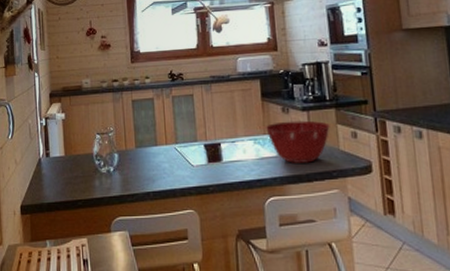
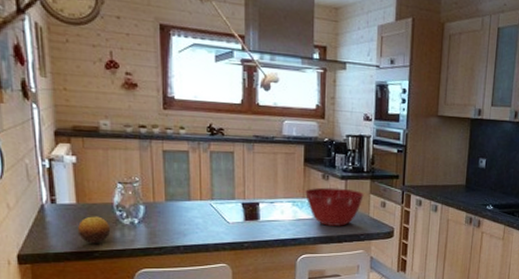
fruit: none [65,166,92,193] -> present [77,216,111,244]

